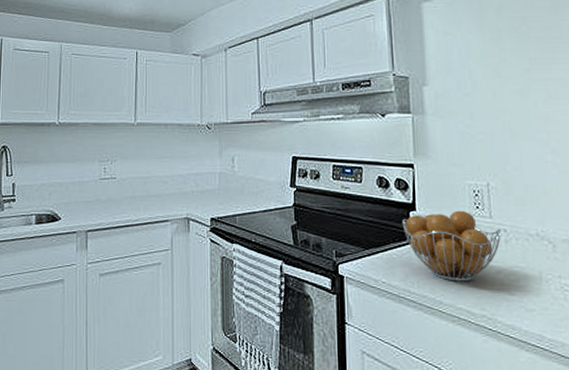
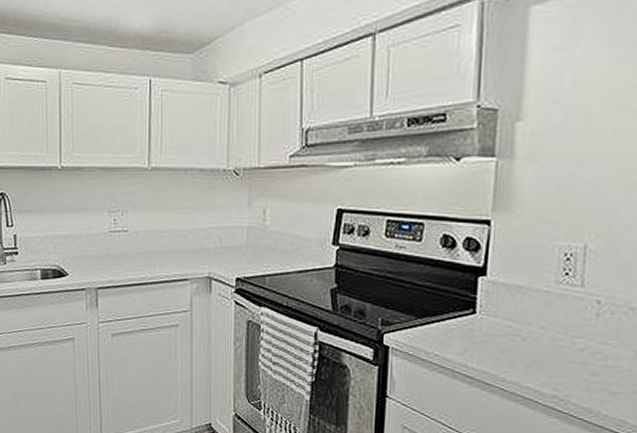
fruit basket: present [402,210,502,282] -> none [467,277,594,359]

